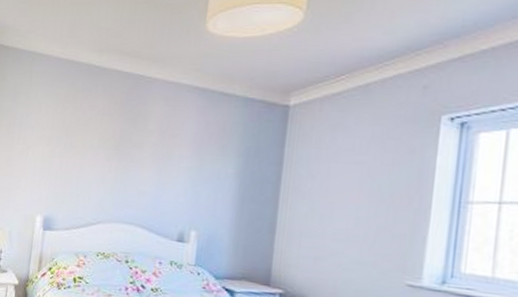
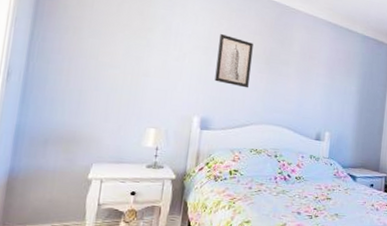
wall art: none [58,120,101,181] -> present [214,34,254,88]

